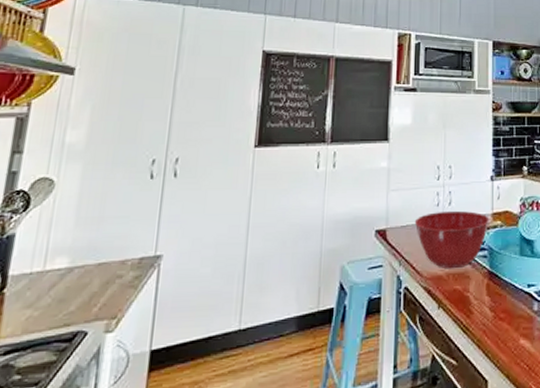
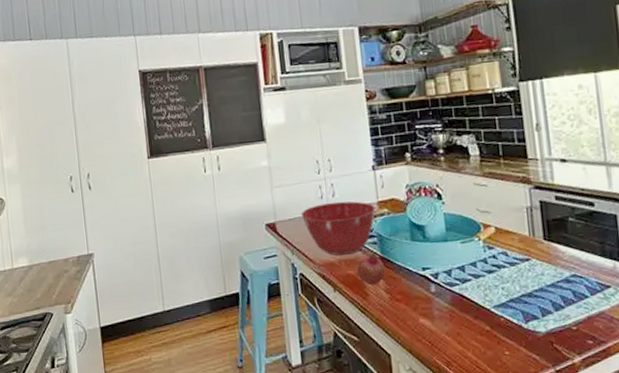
fruit: none [464,268,492,303] -> present [357,254,386,286]

